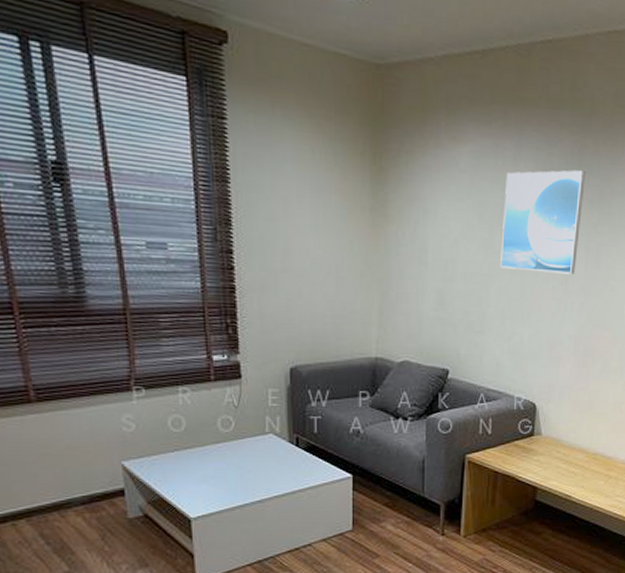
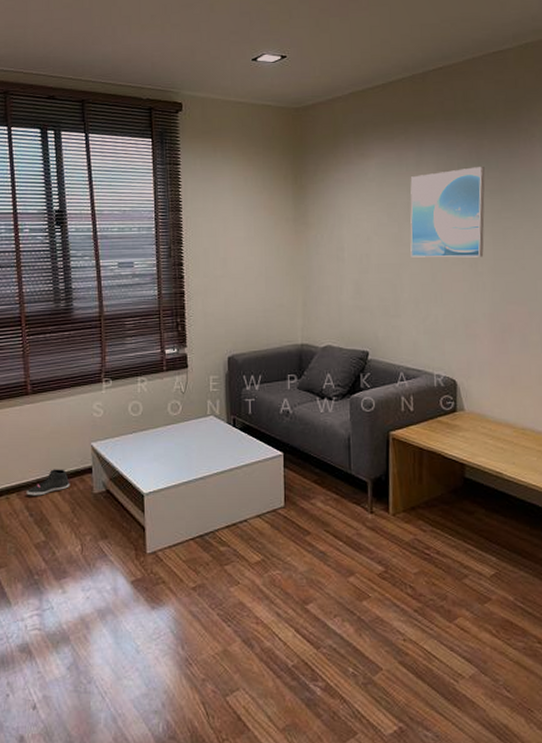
sneaker: none [39,491,97,522] -> present [26,469,70,496]

